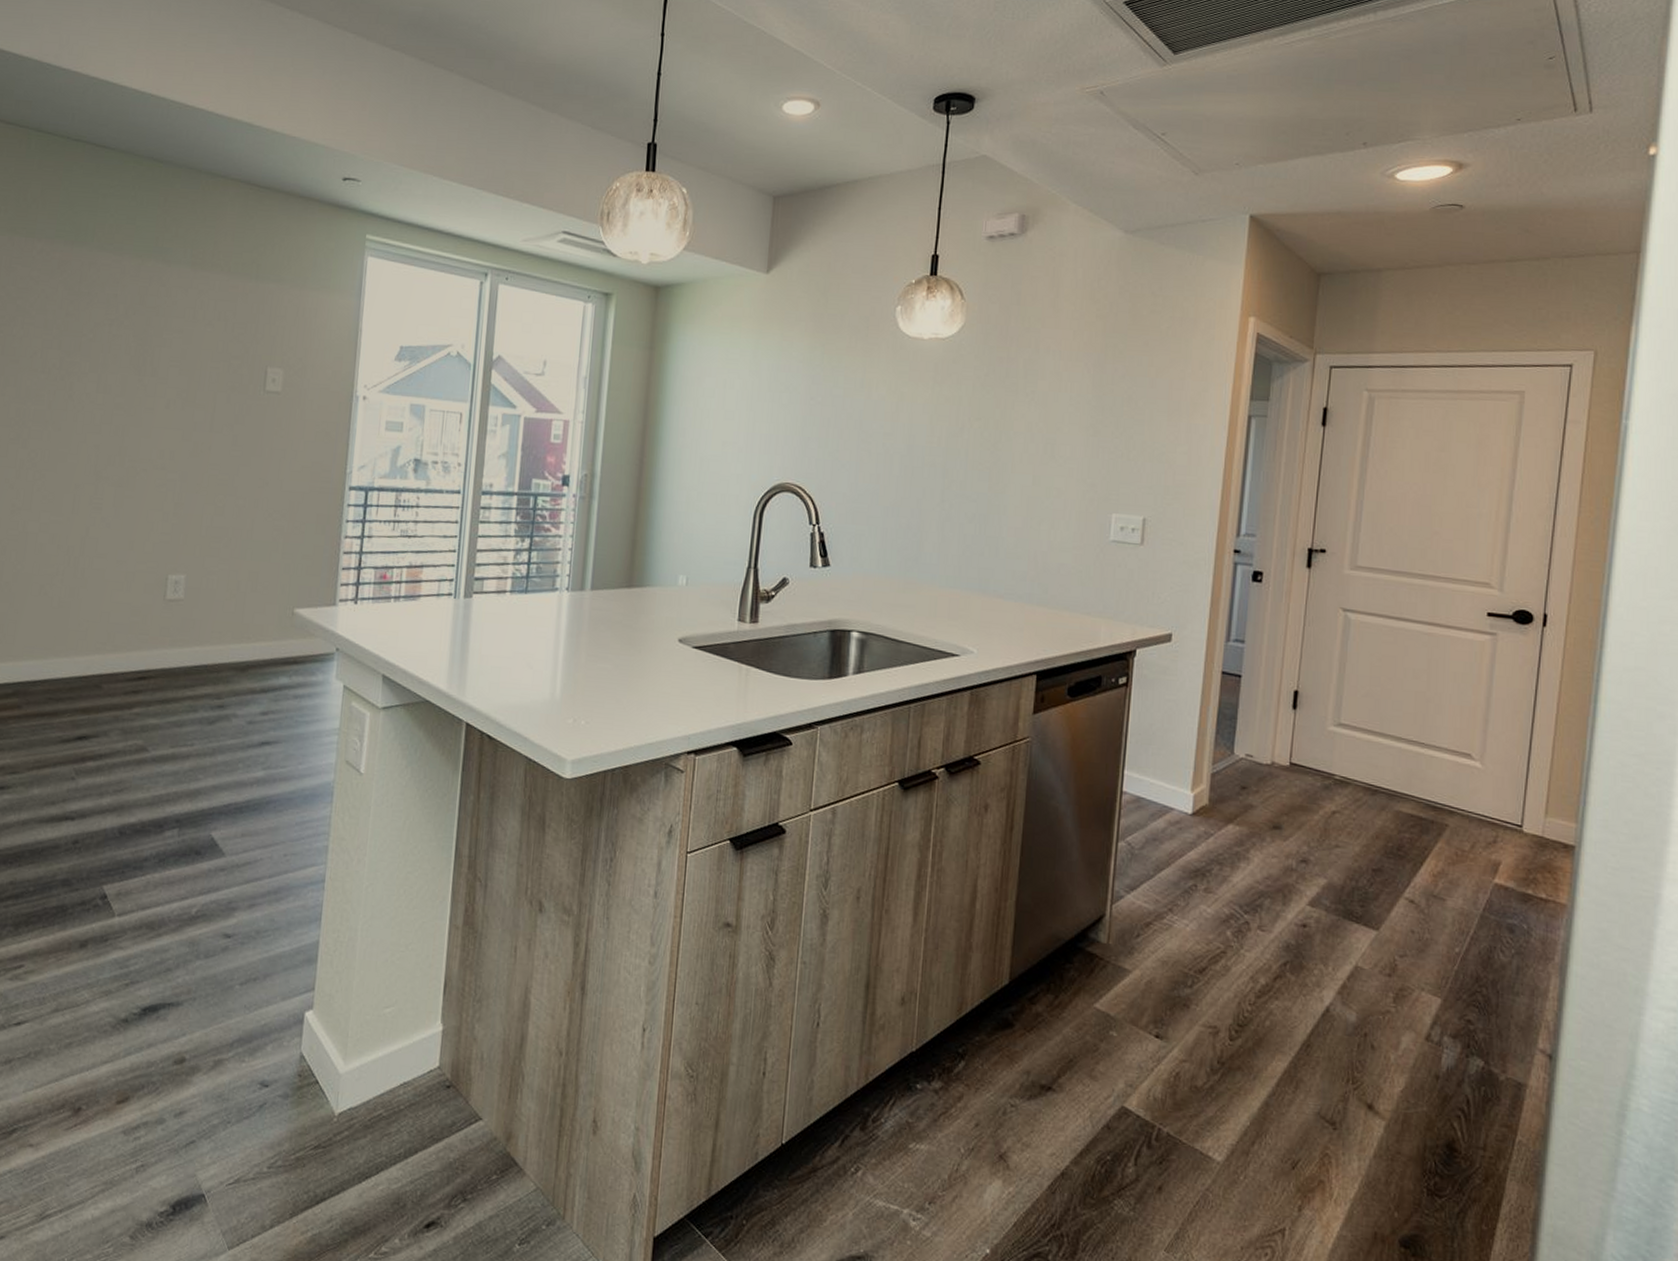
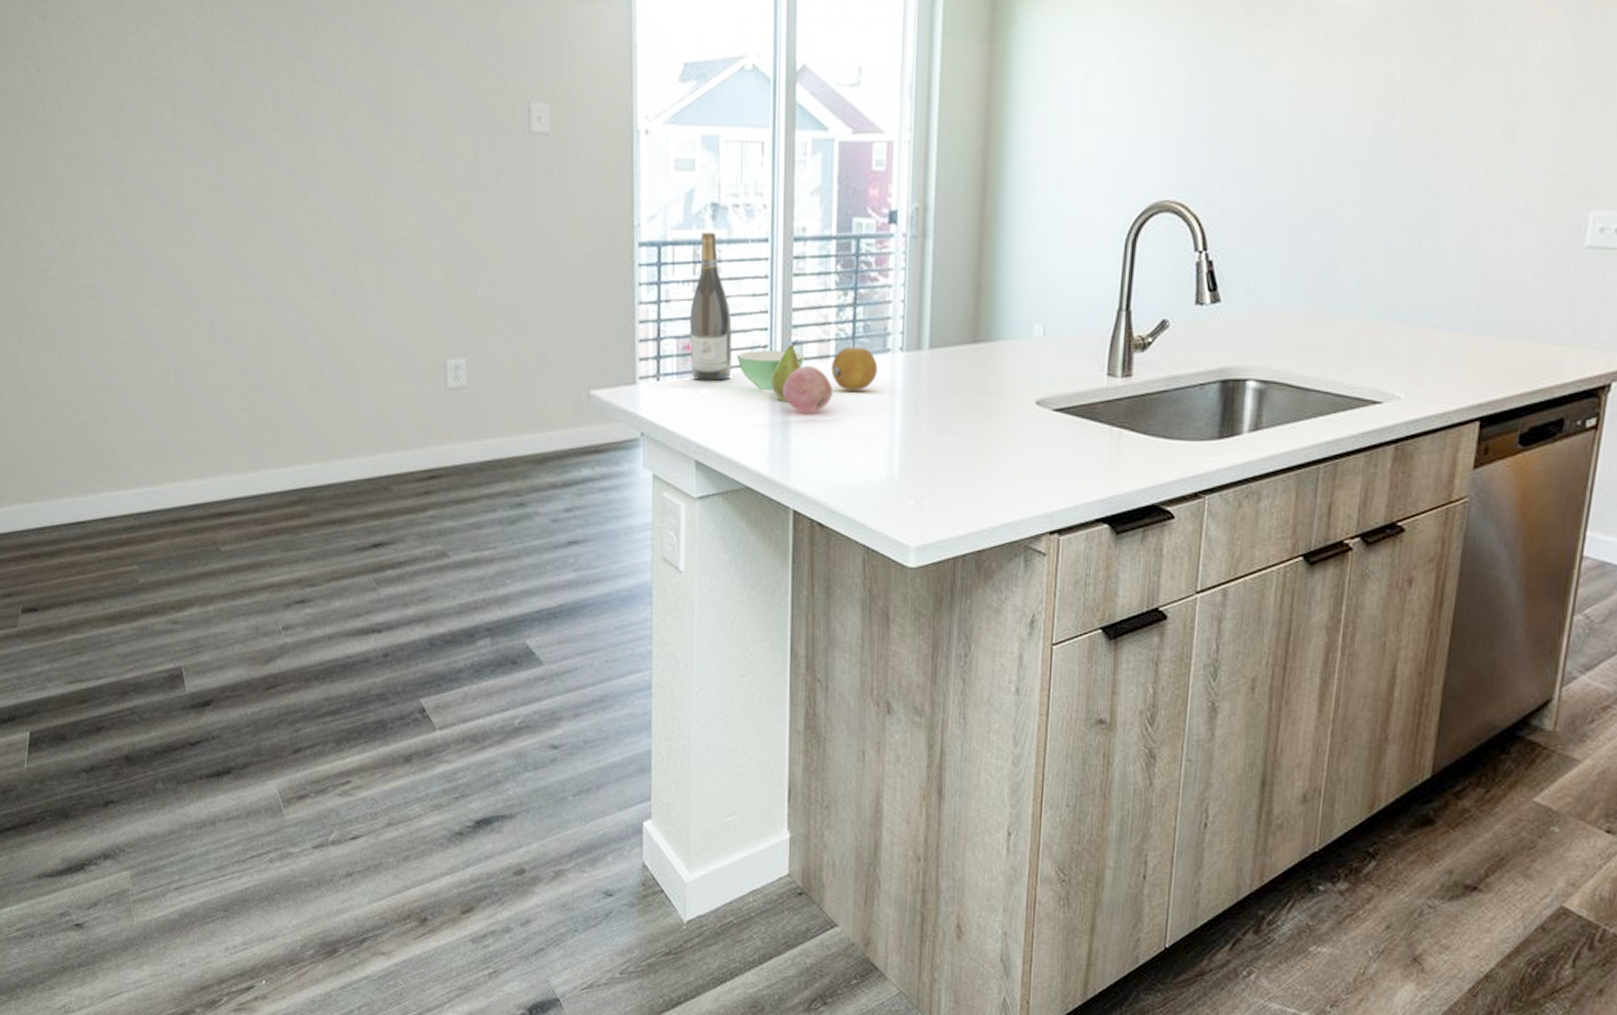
wine bottle: none [385,482,425,607] -> present [690,232,732,381]
bowl: none [425,583,486,622] -> present [736,349,806,395]
fruit: none [453,575,481,629] -> present [770,339,801,403]
fruit: none [463,597,507,640] -> present [782,365,832,414]
fruit: none [507,584,547,622] -> present [831,347,878,391]

